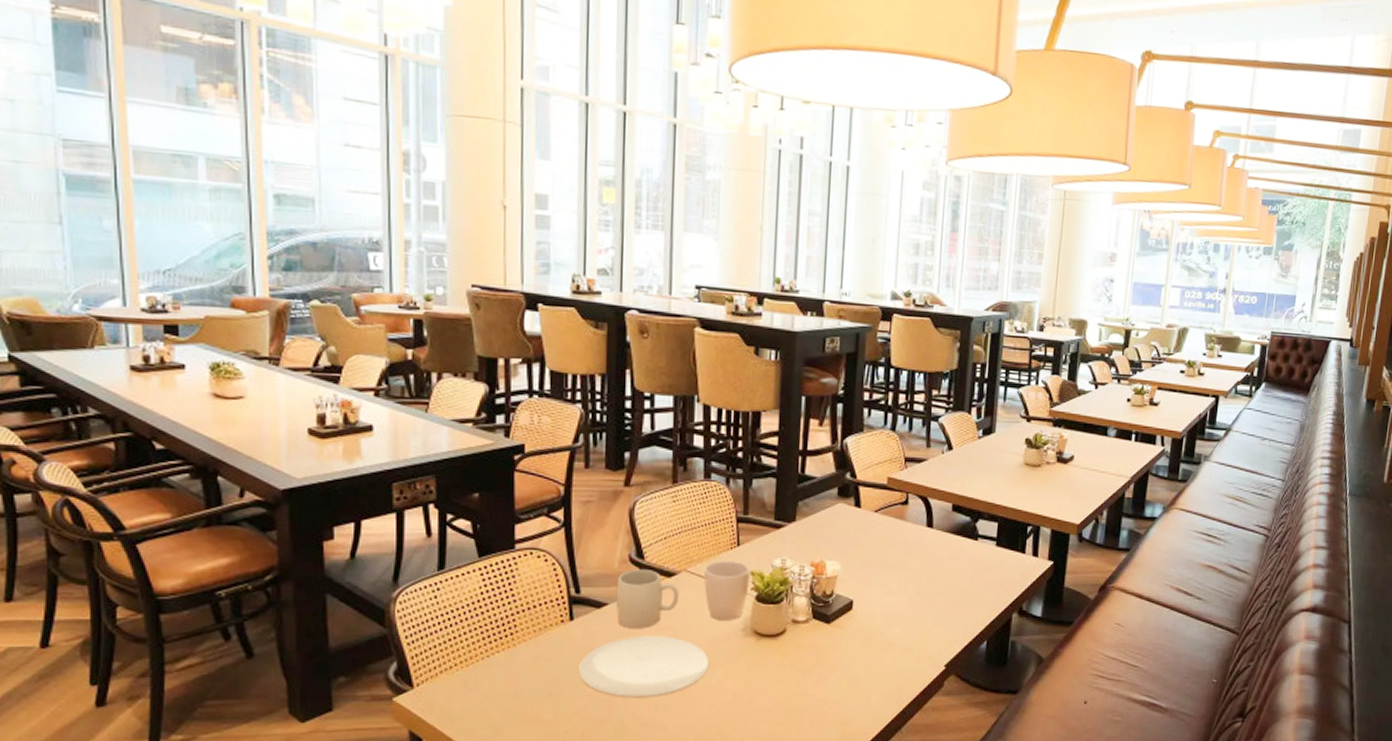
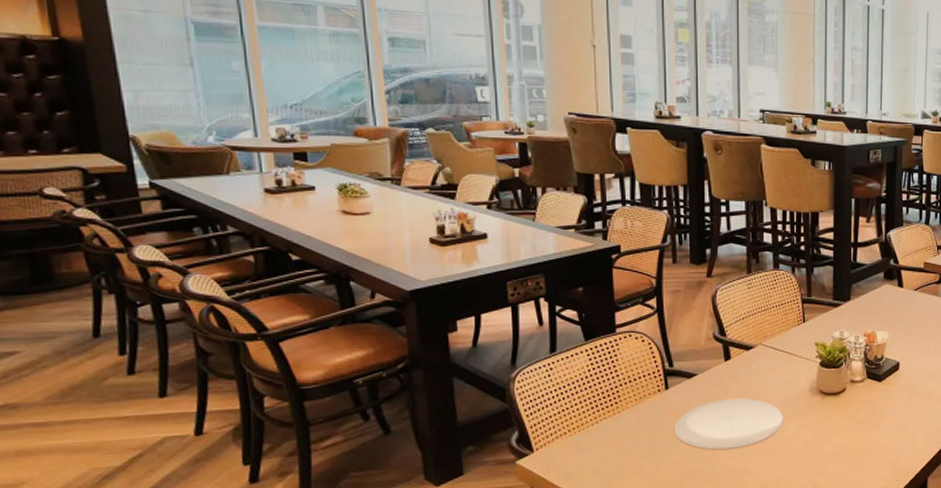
mug: present [615,568,680,628] -> none [703,344,757,393]
cup: present [704,561,750,620] -> none [777,335,815,383]

